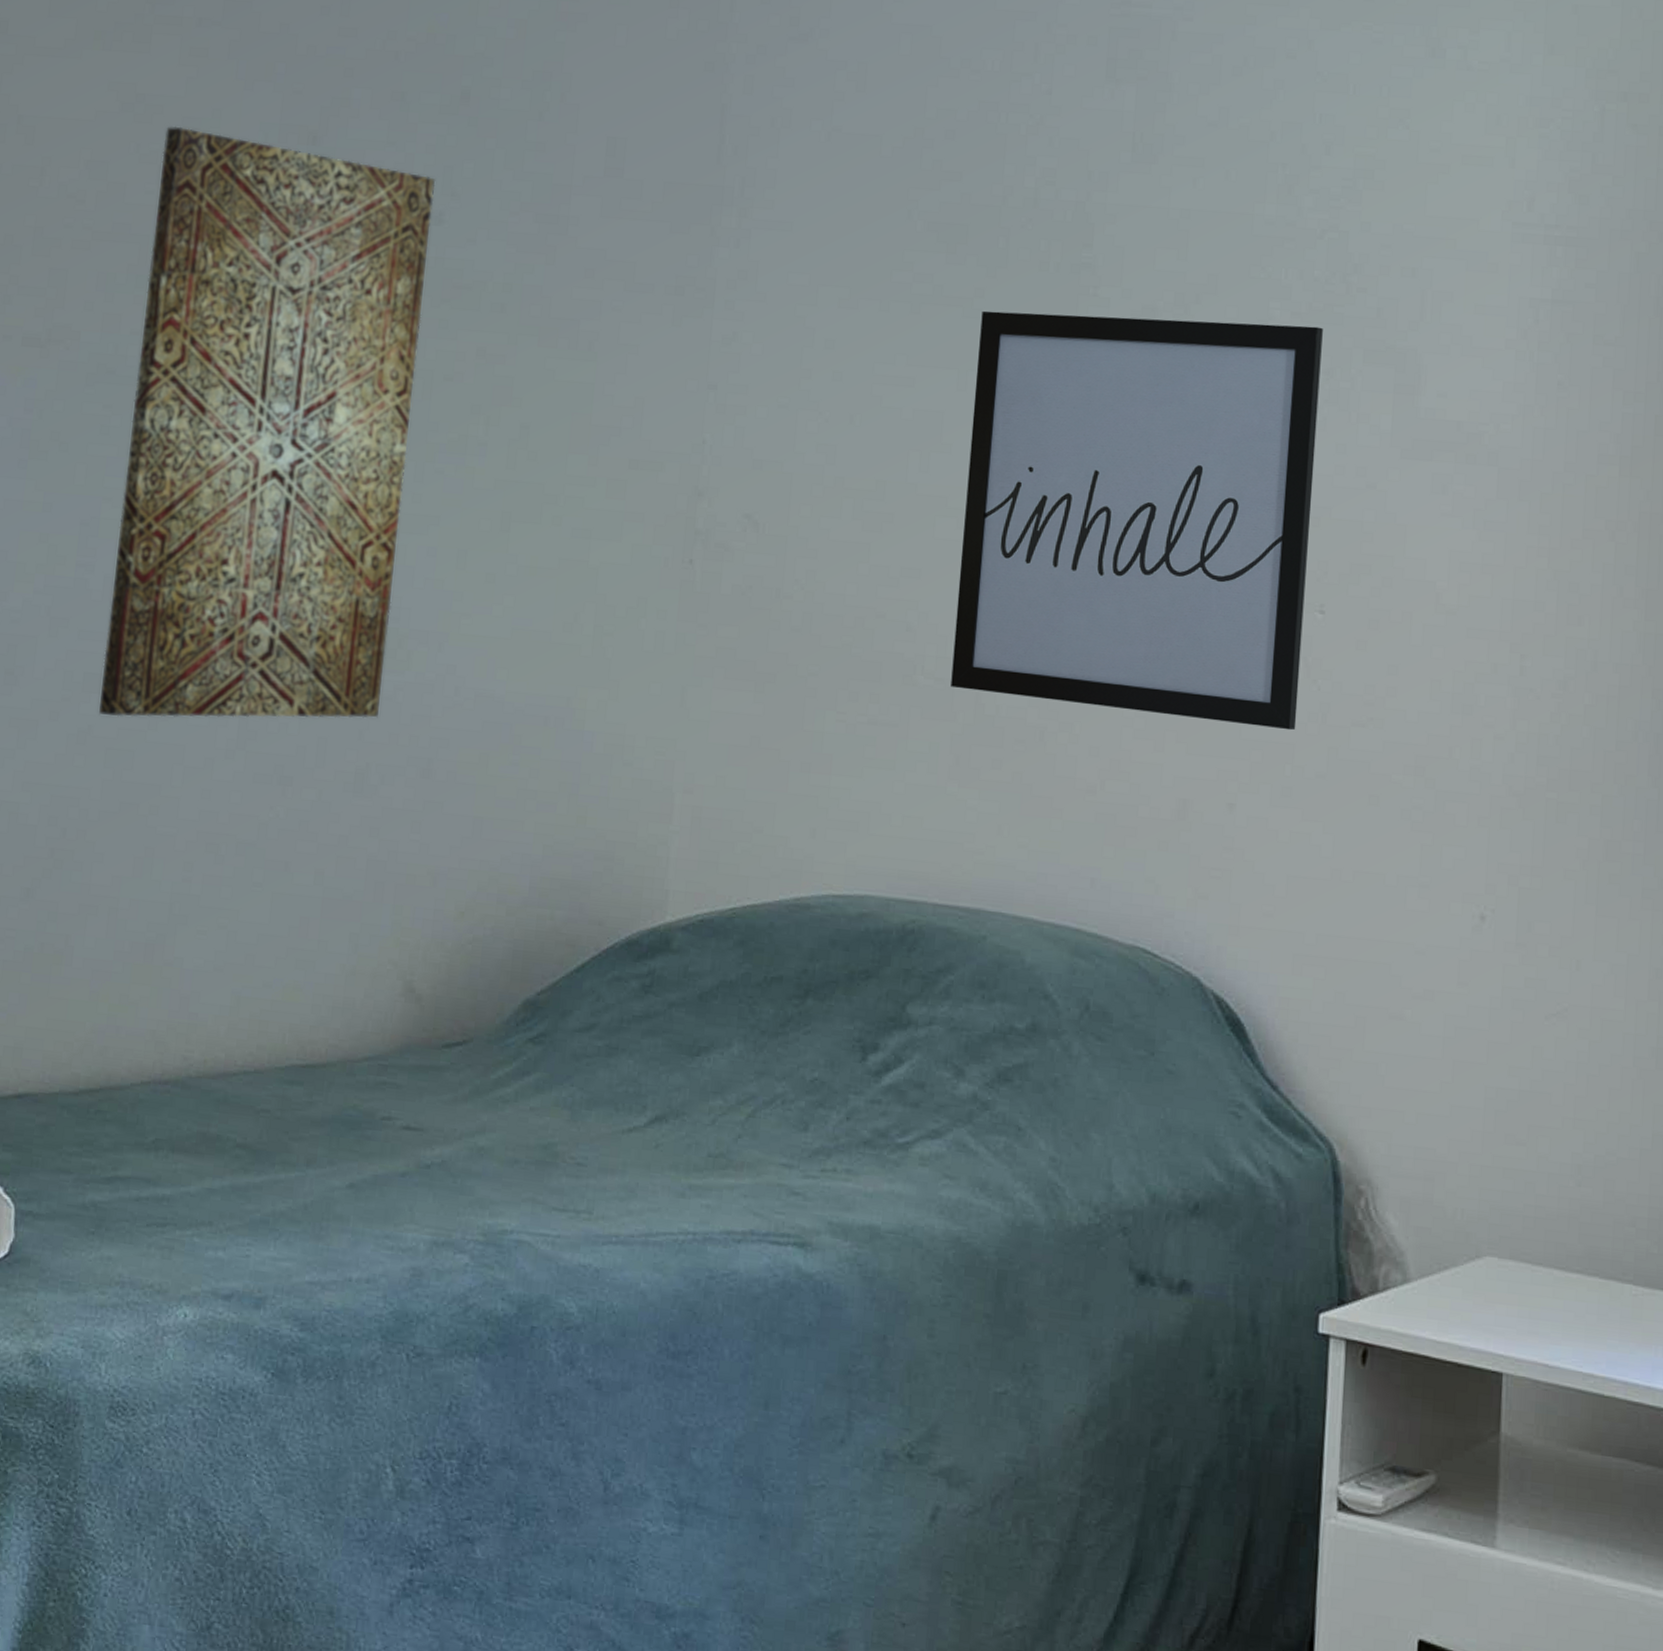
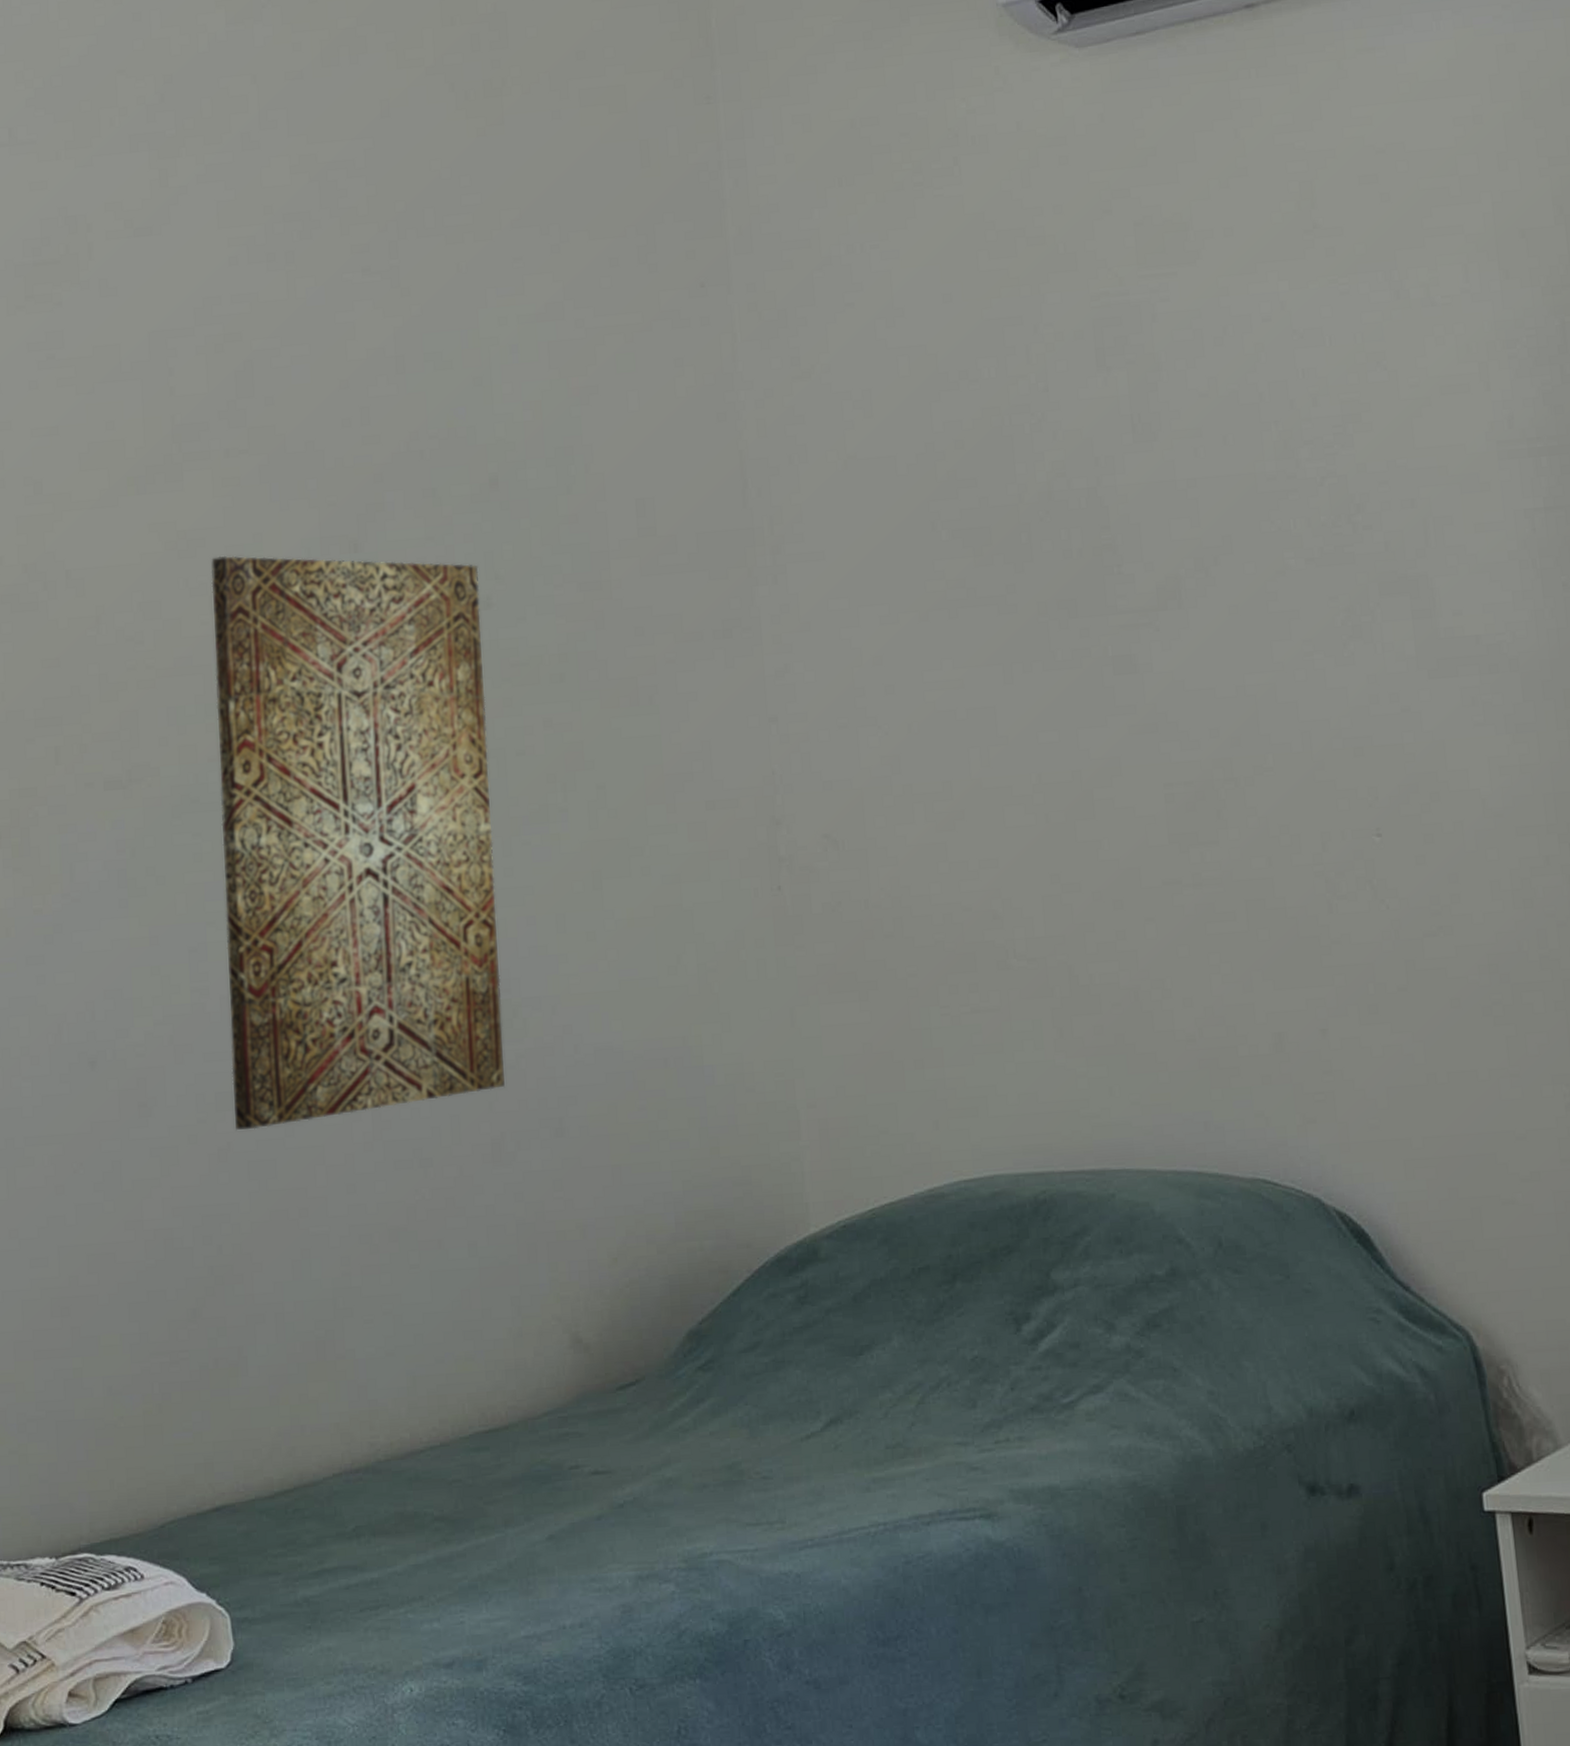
wall art: present [951,310,1323,731] -> none [1016,568,1373,965]

